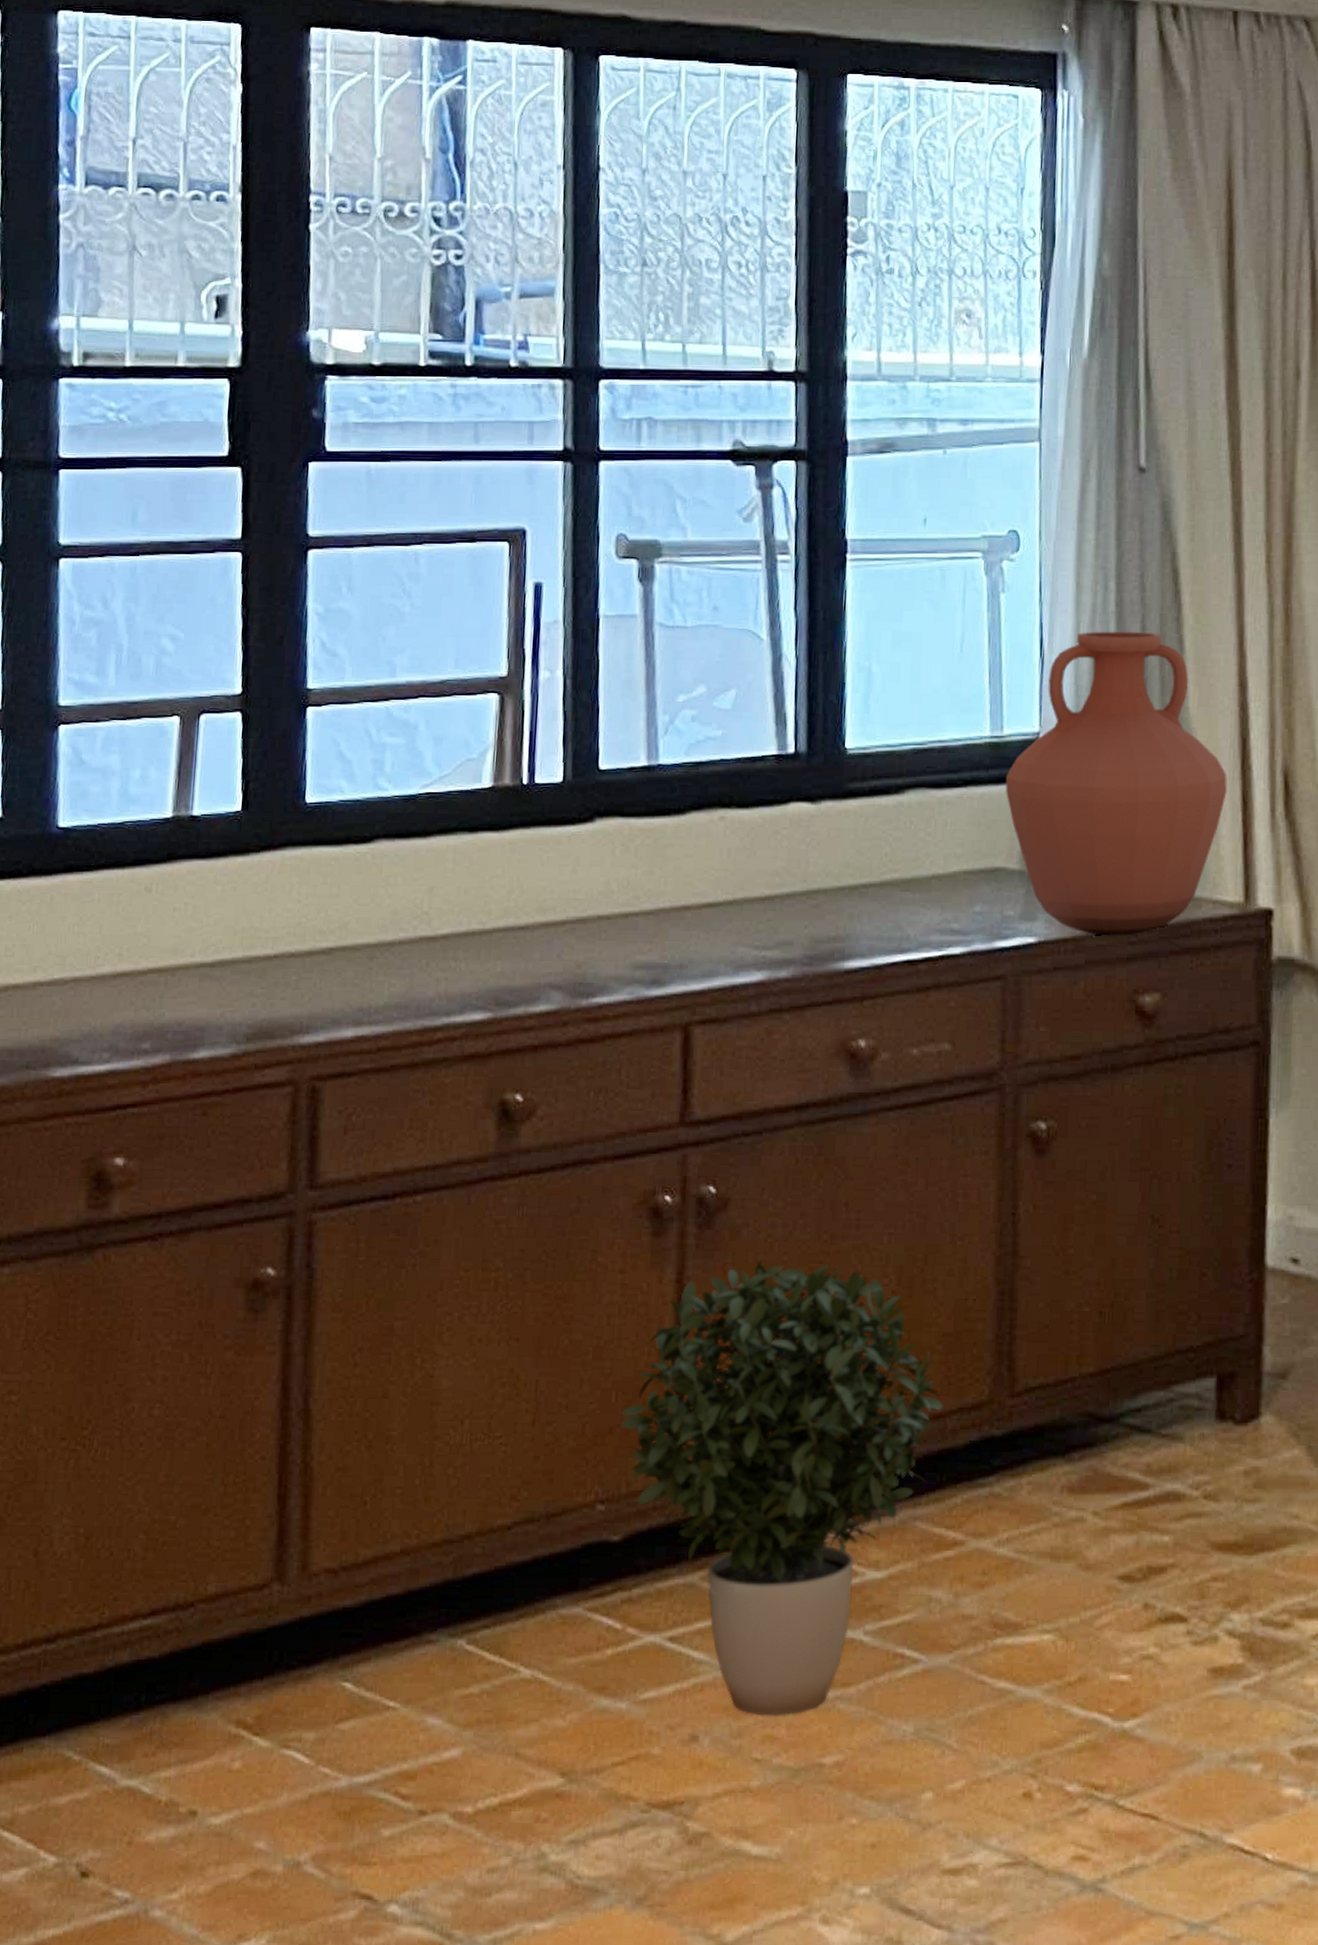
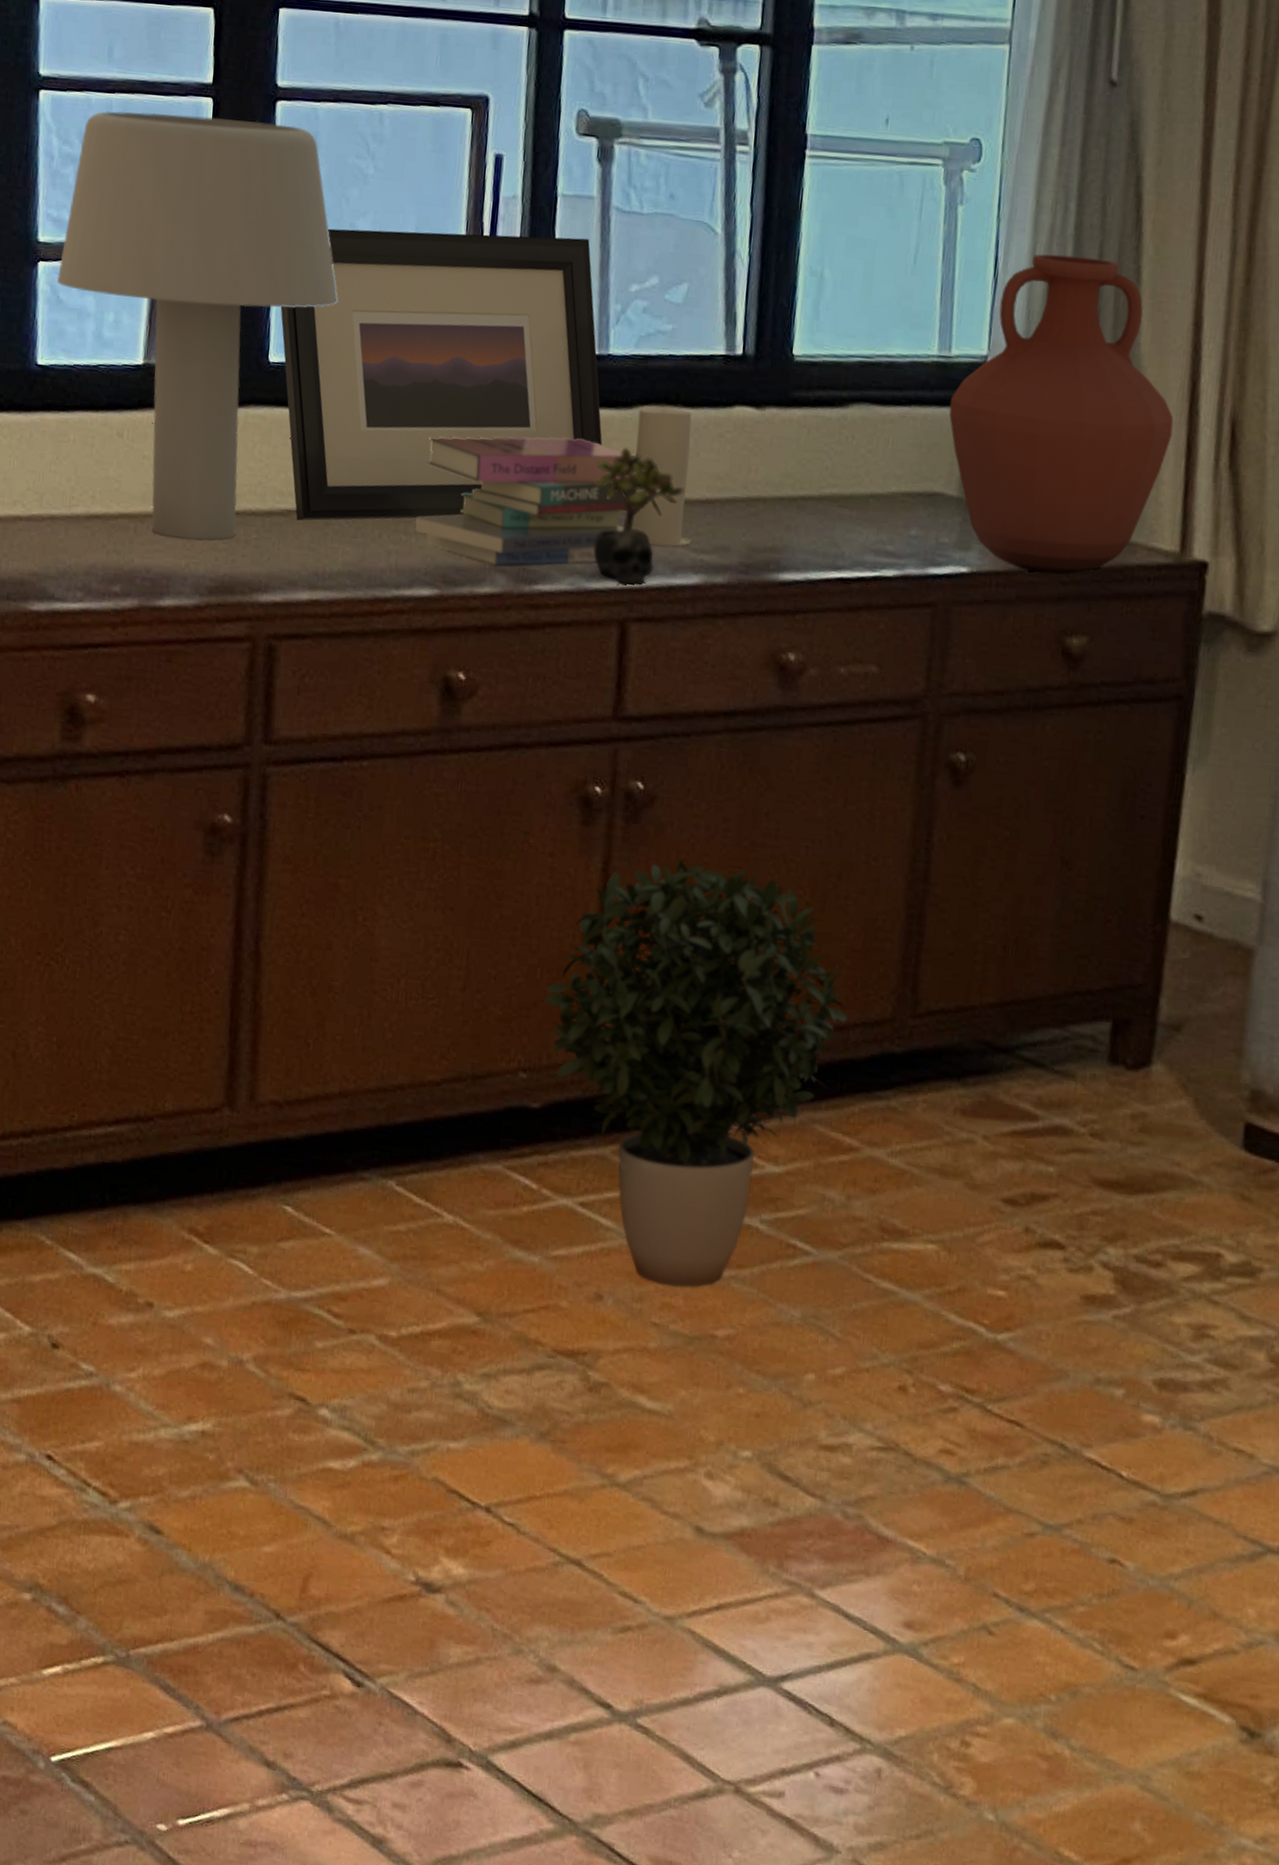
table lamp: none [79,570,378,989] -> present [57,111,339,542]
picture frame: none [316,655,657,957] -> present [280,228,603,521]
books: none [465,849,695,984] -> present [415,436,638,567]
succulent plant: none [648,852,742,989] -> present [593,446,684,587]
candle: none [690,809,753,949] -> present [631,405,692,548]

